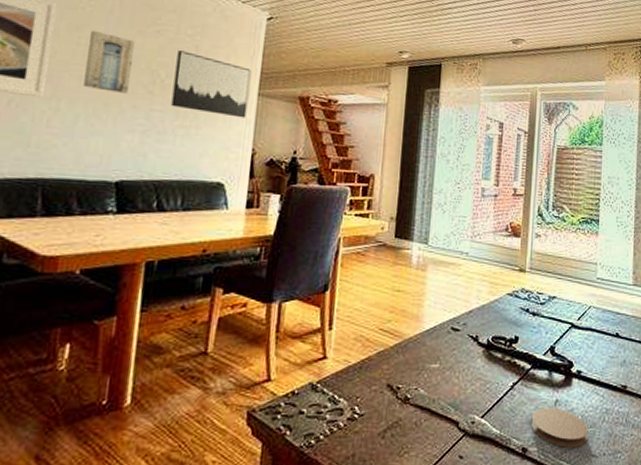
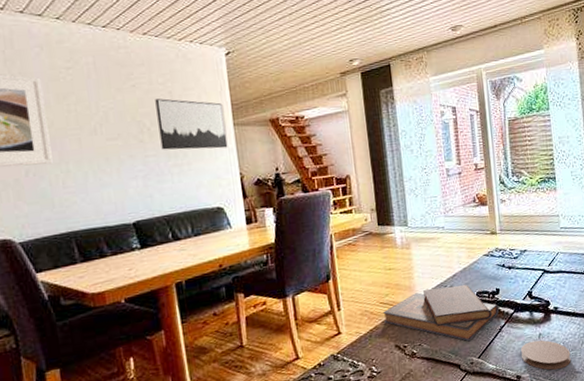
wall art: present [83,30,135,93] -> none [77,95,123,148]
diary: none [380,322,515,395] -> present [383,285,500,342]

